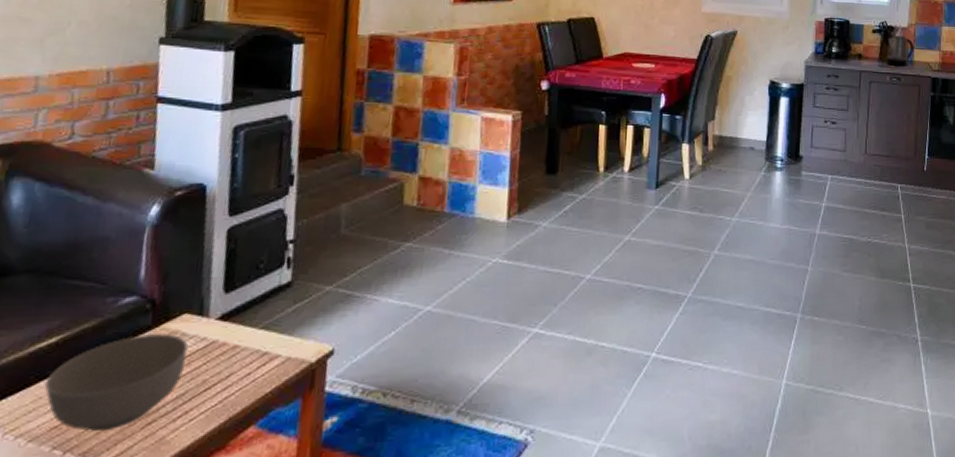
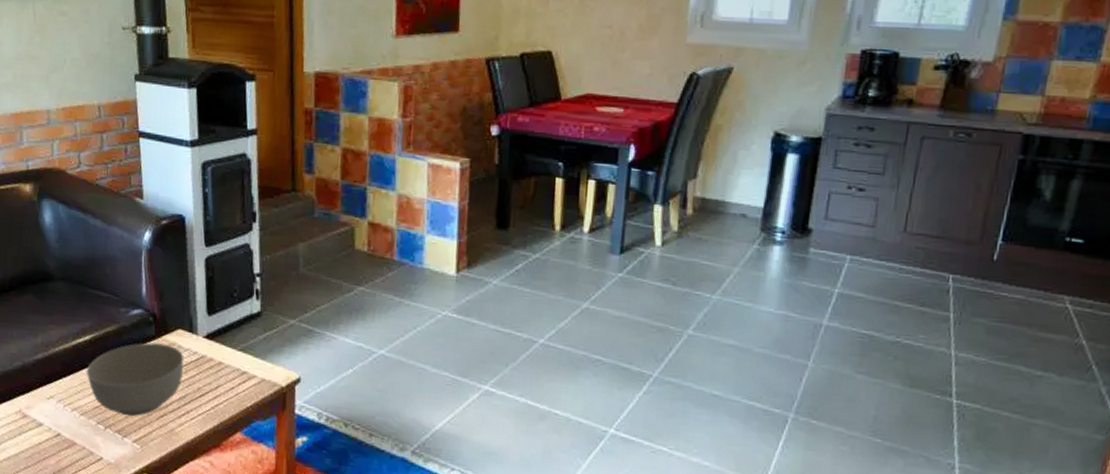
kettle: present [887,35,914,66] -> none [952,73,1000,117]

